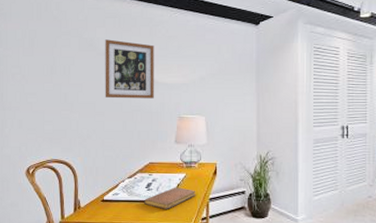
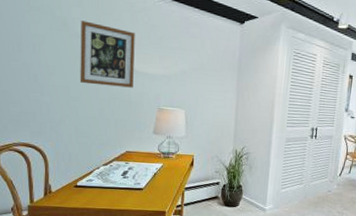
notebook: present [144,187,196,209] -> none [119,176,173,197]

